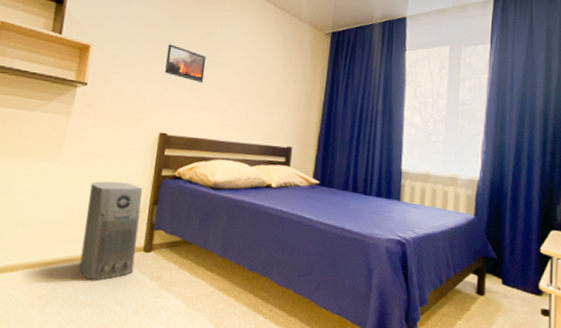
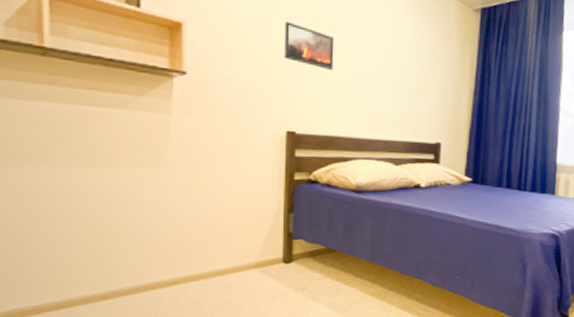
air purifier: present [79,181,142,281] -> none [209,188,274,297]

